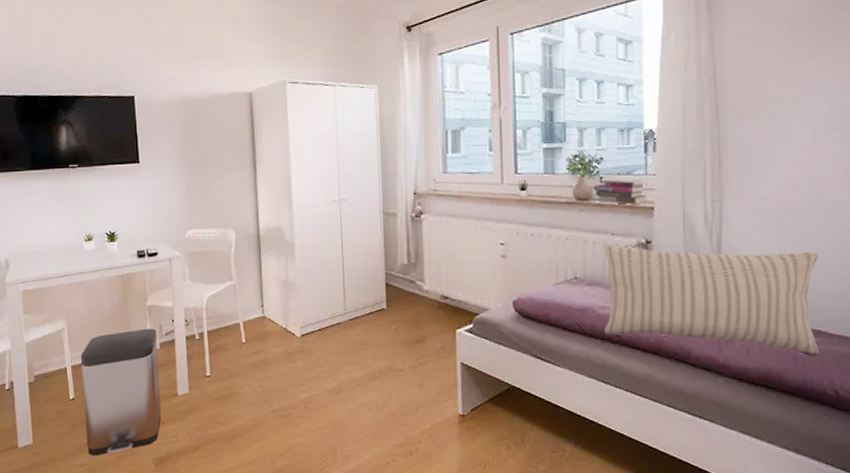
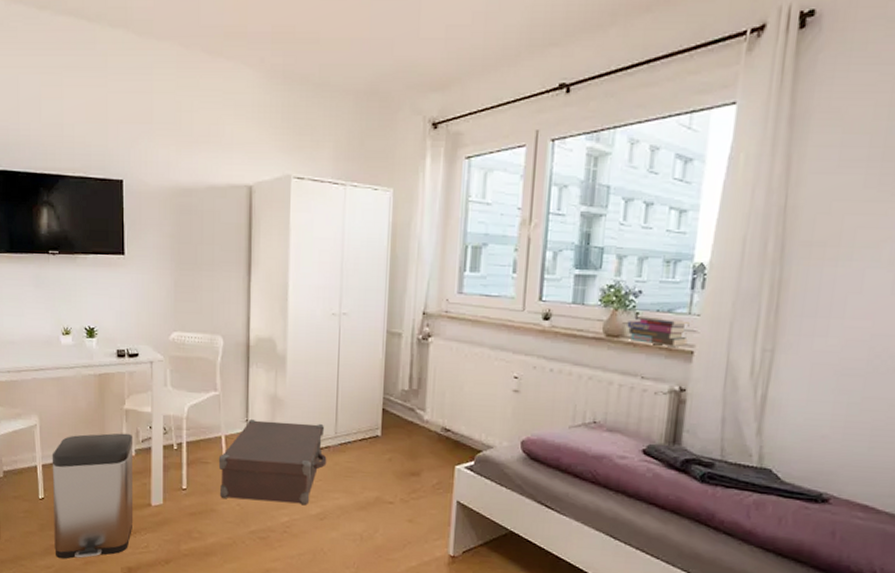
suitcase: none [238,303,339,382] -> present [218,418,327,506]
pillow: present [604,244,820,357] -> none [620,388,879,533]

